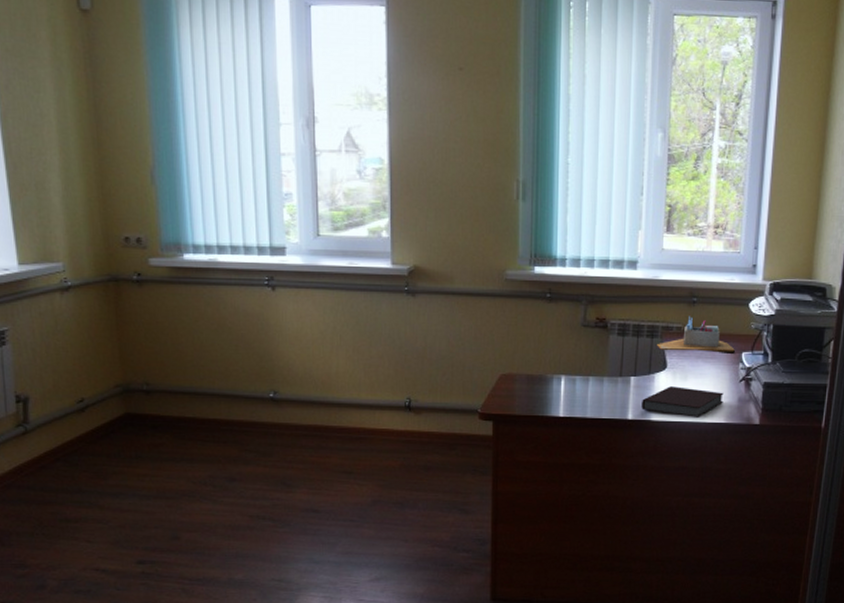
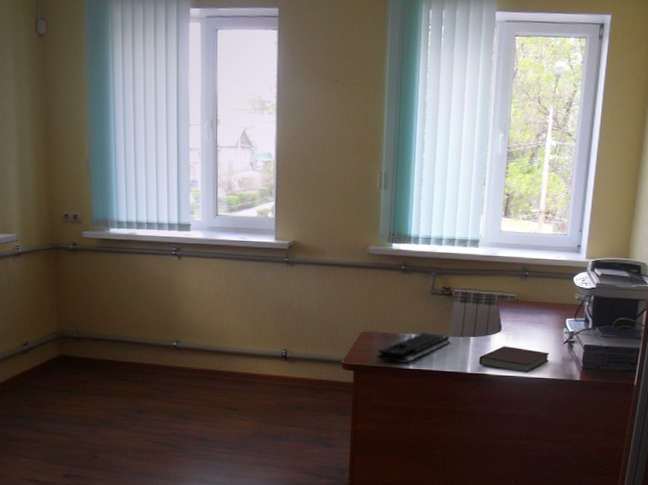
keyboard: none [519,372,608,410] -> present [376,332,451,363]
desk organizer: present [657,316,735,353] -> none [493,287,560,320]

